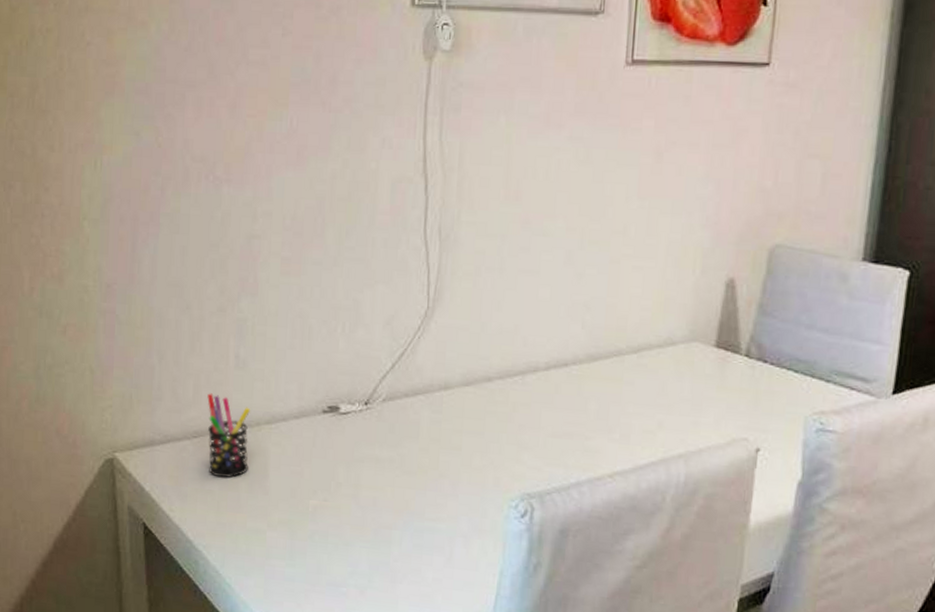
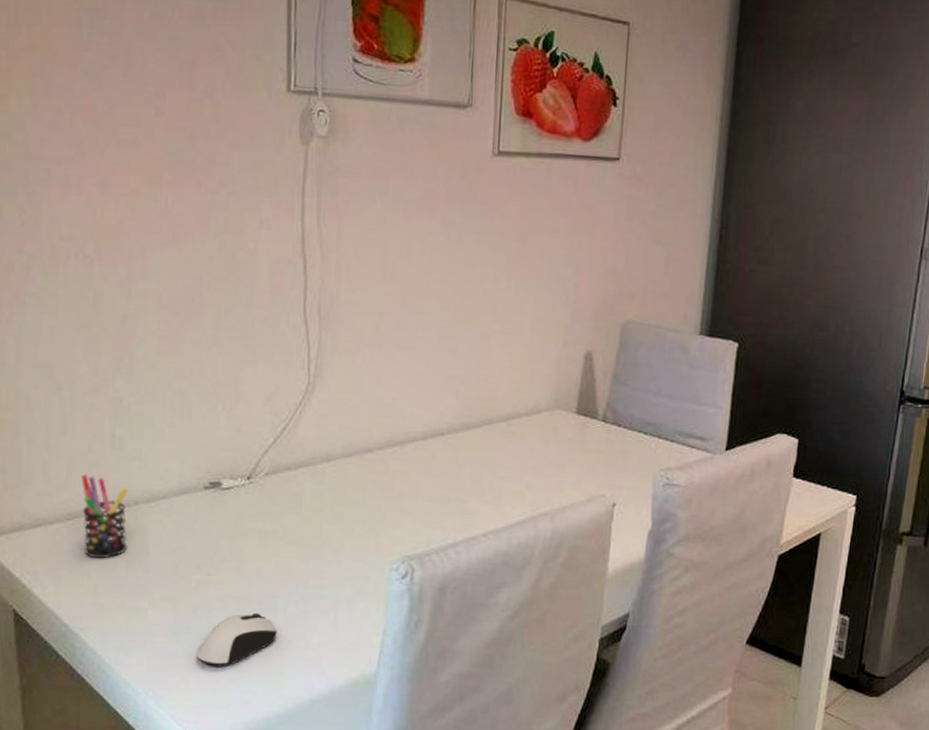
computer mouse: none [312,542,392,596] -> present [196,612,277,668]

